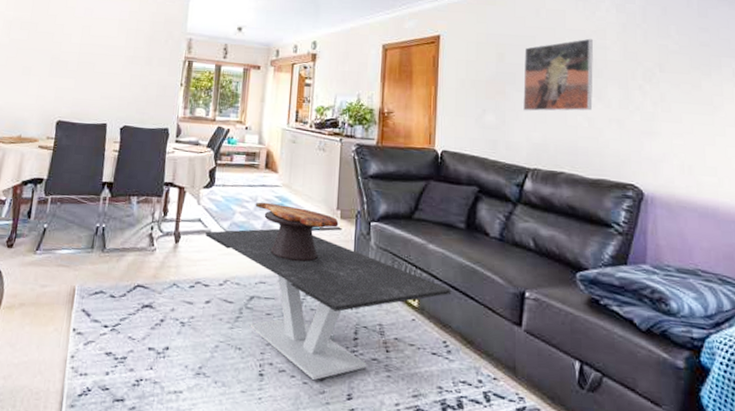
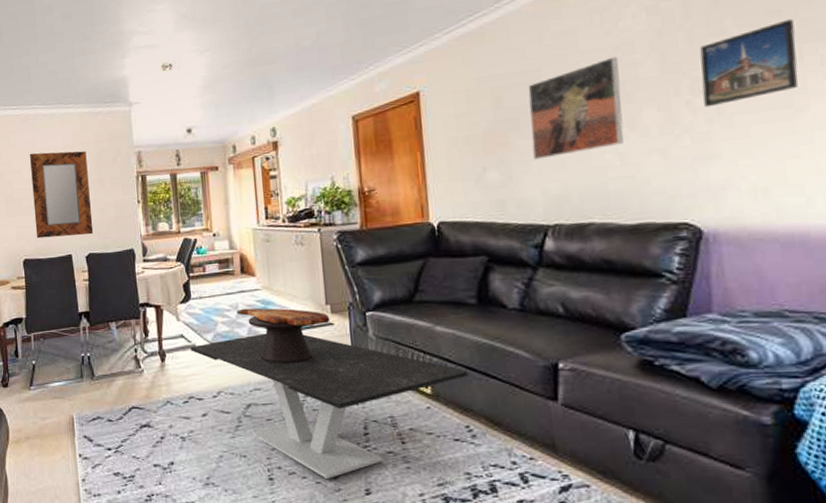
home mirror: none [75,20,141,108] -> present [30,150,94,239]
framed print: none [651,36,717,93] -> present [699,19,798,108]

